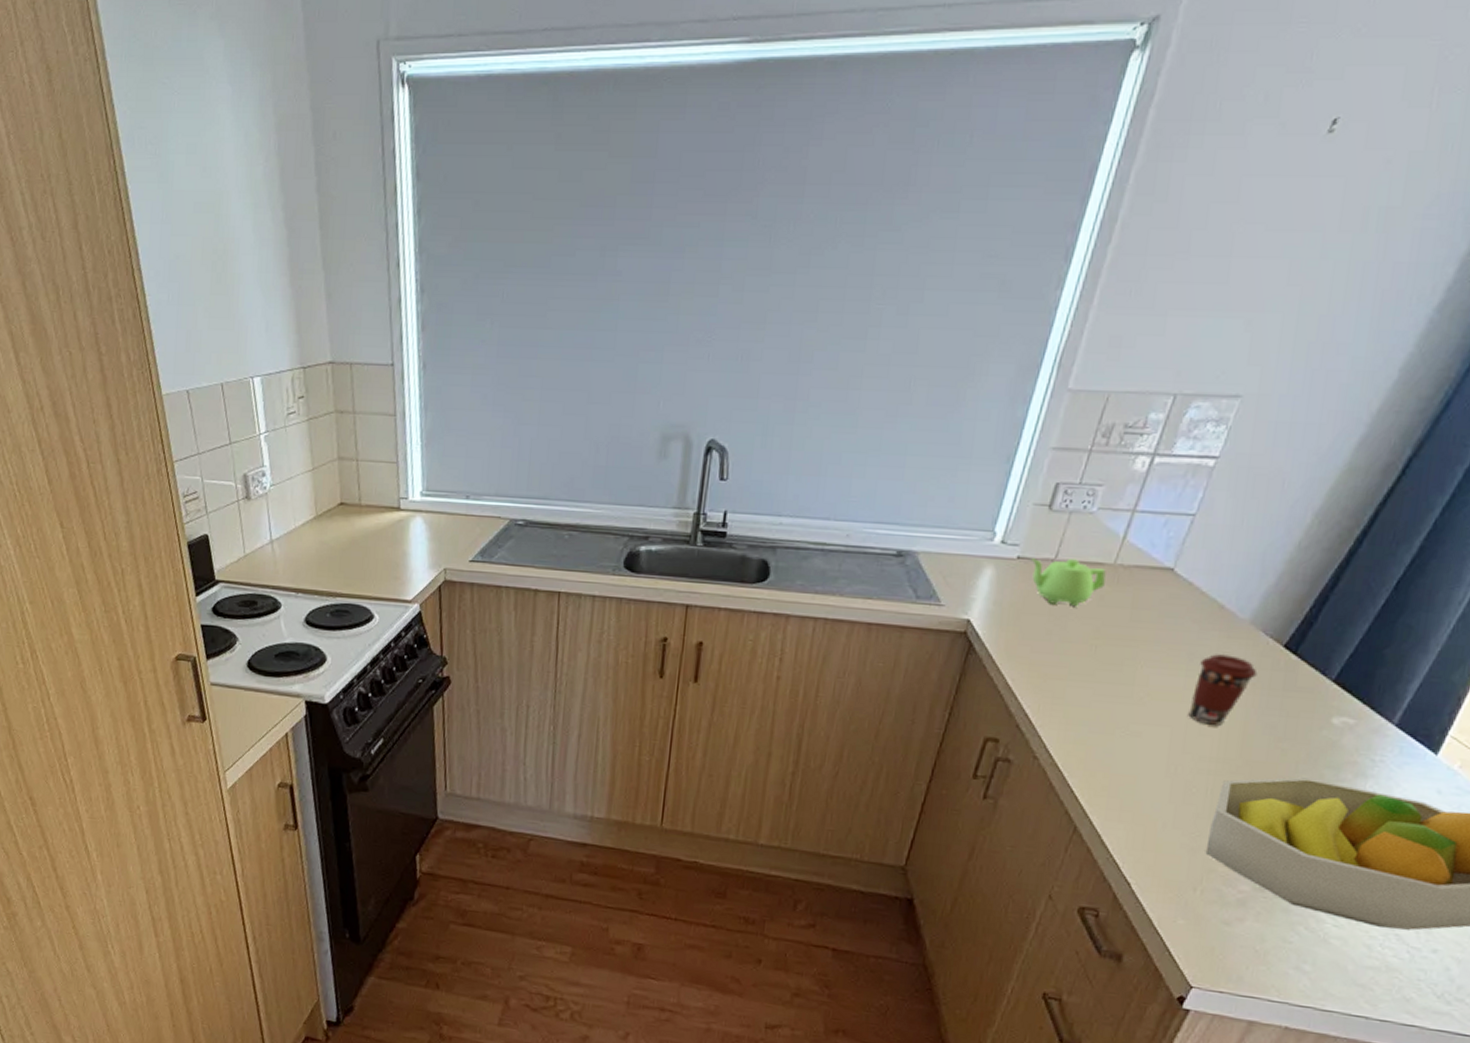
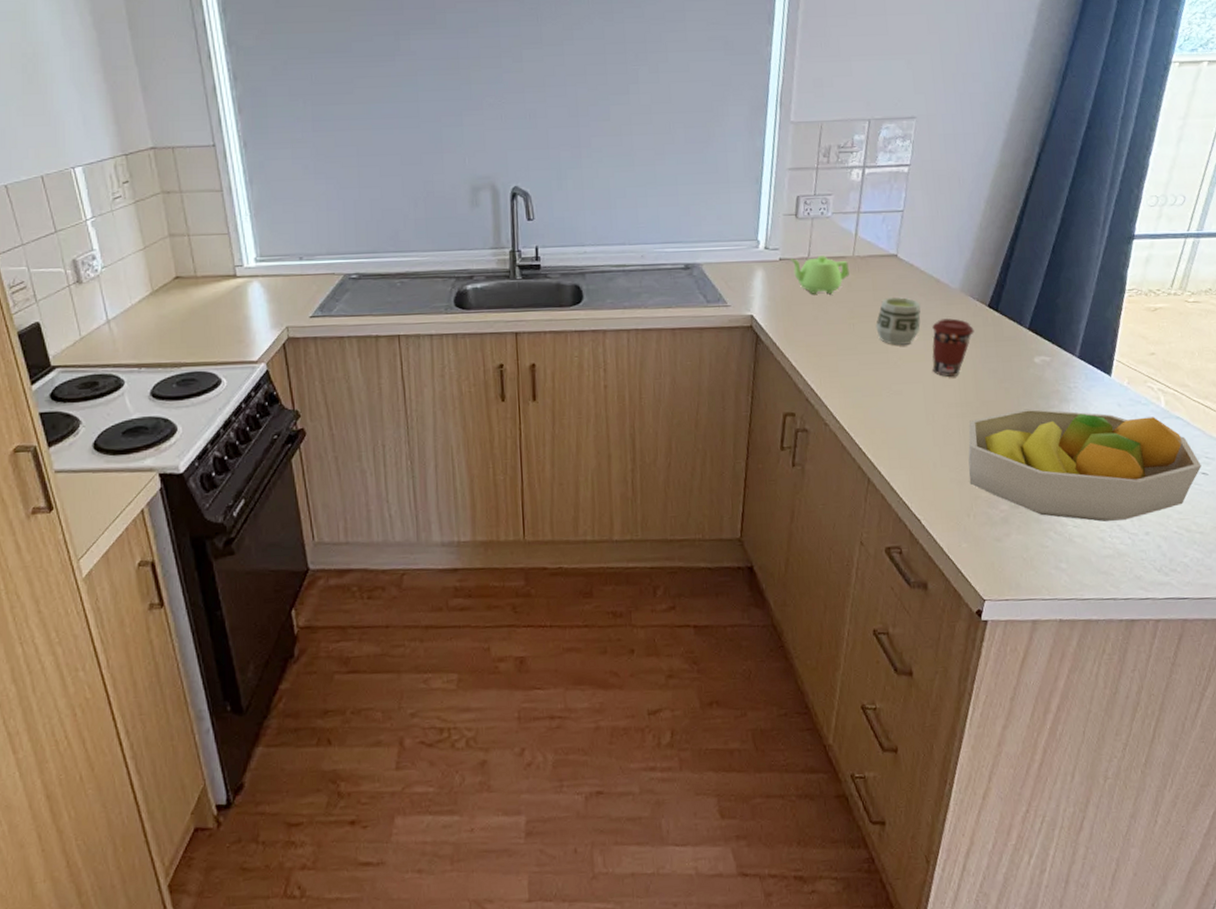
cup: none [1124,620,1192,679] -> present [876,297,921,345]

